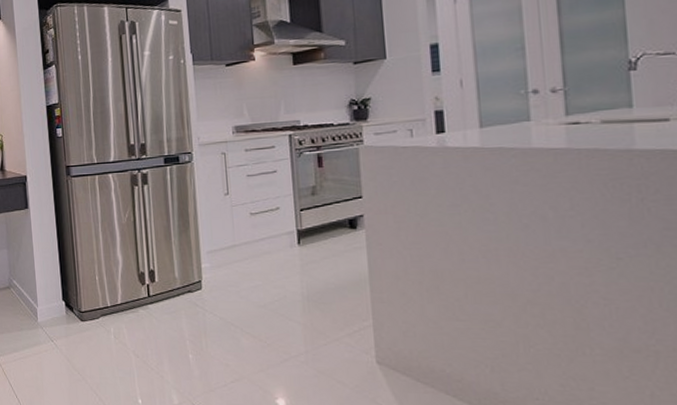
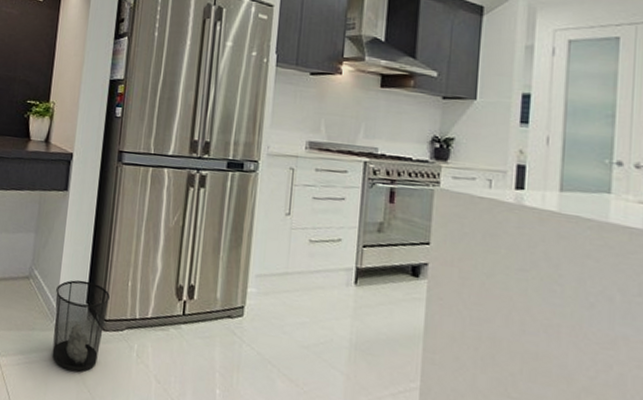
waste bin: none [35,282,82,359] -> present [52,280,110,373]

